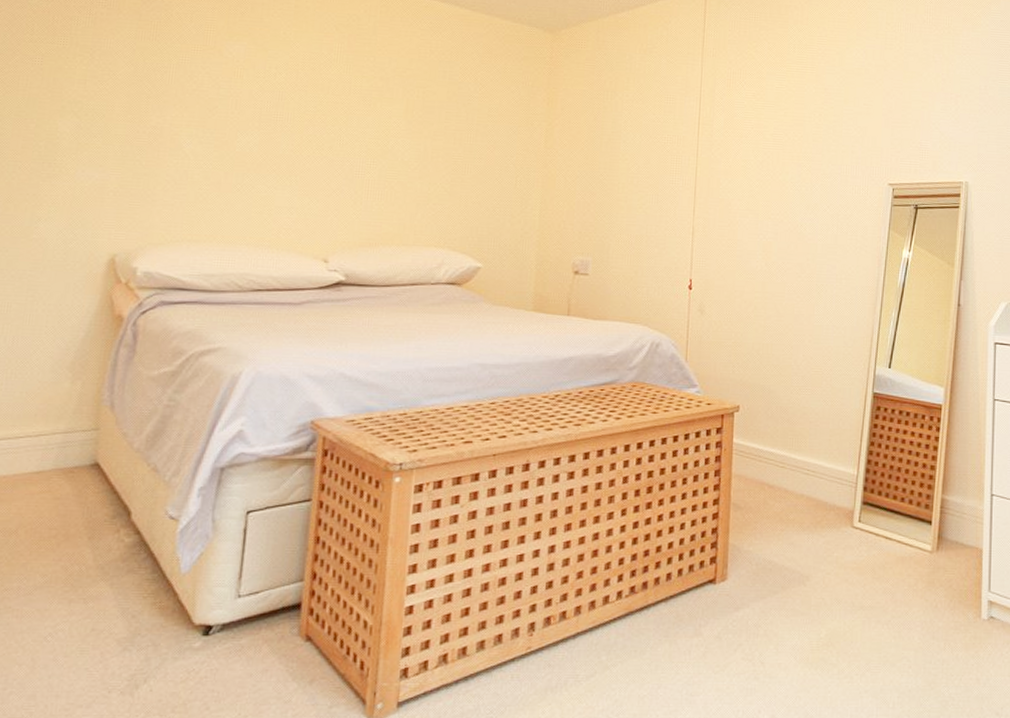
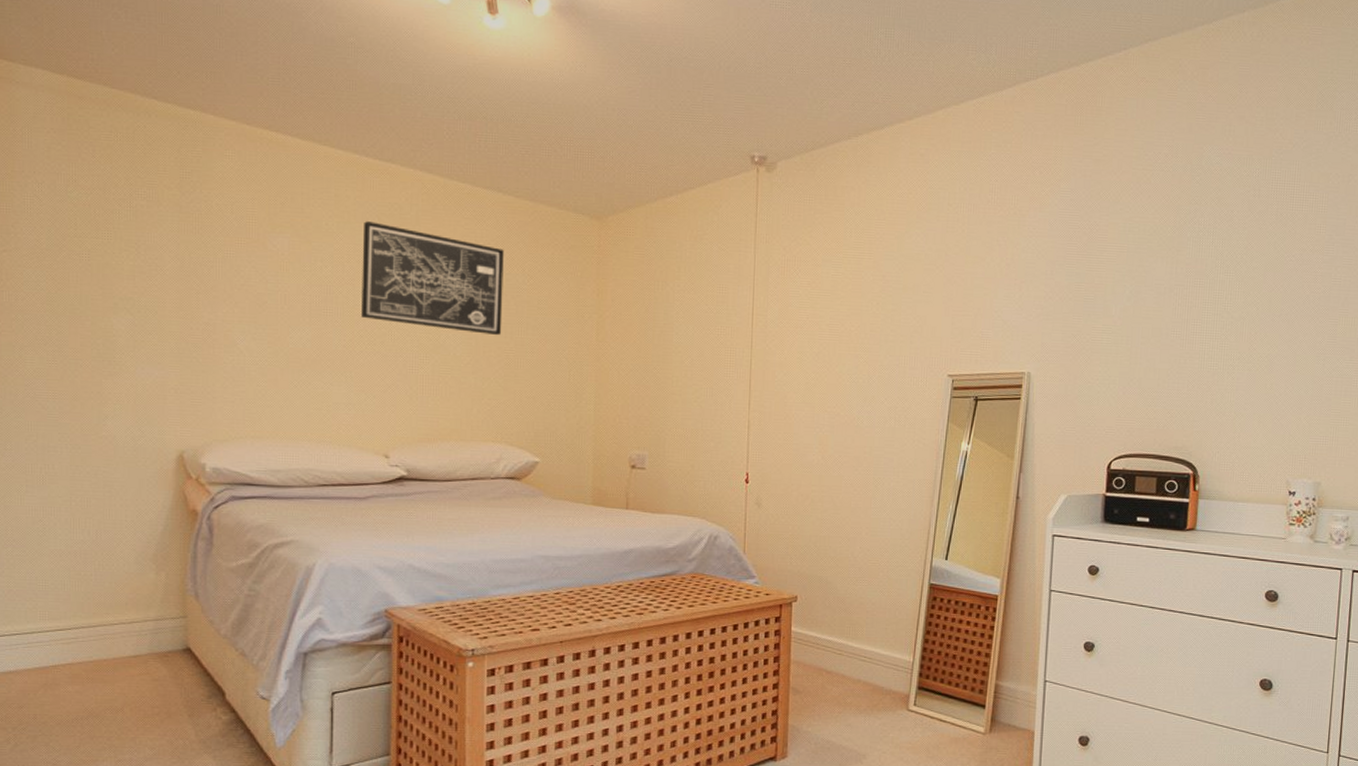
wall art: none [311,31,458,142] -> present [361,221,504,336]

